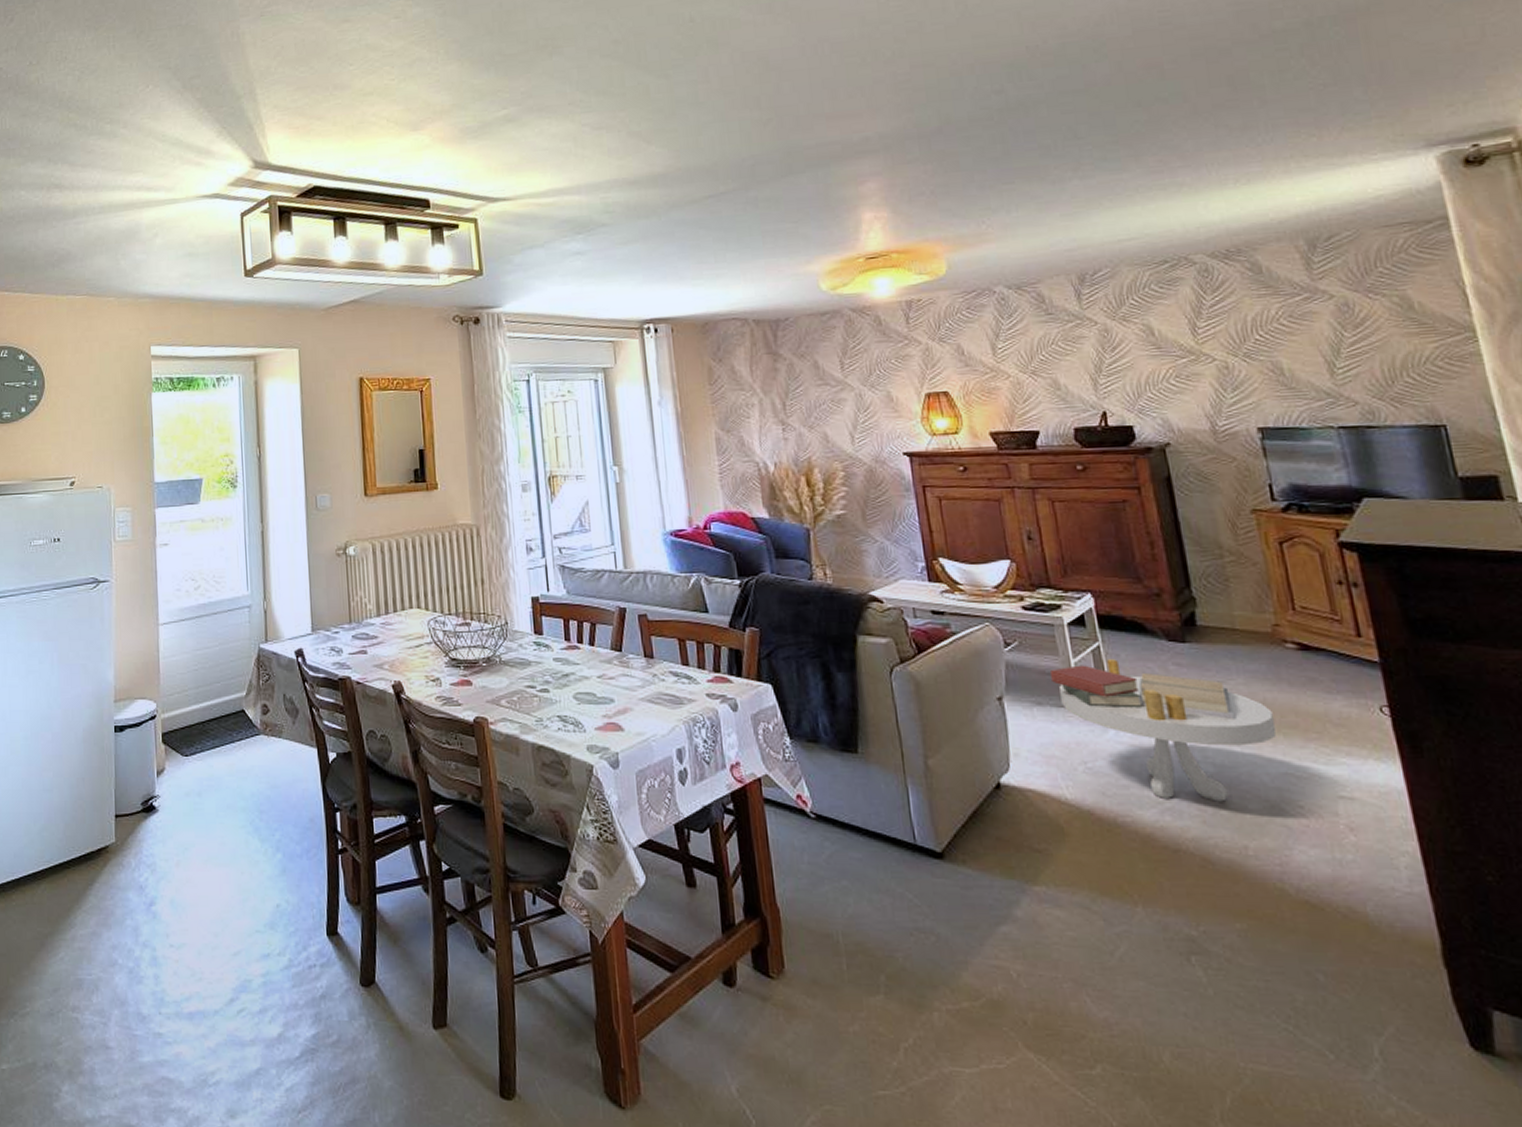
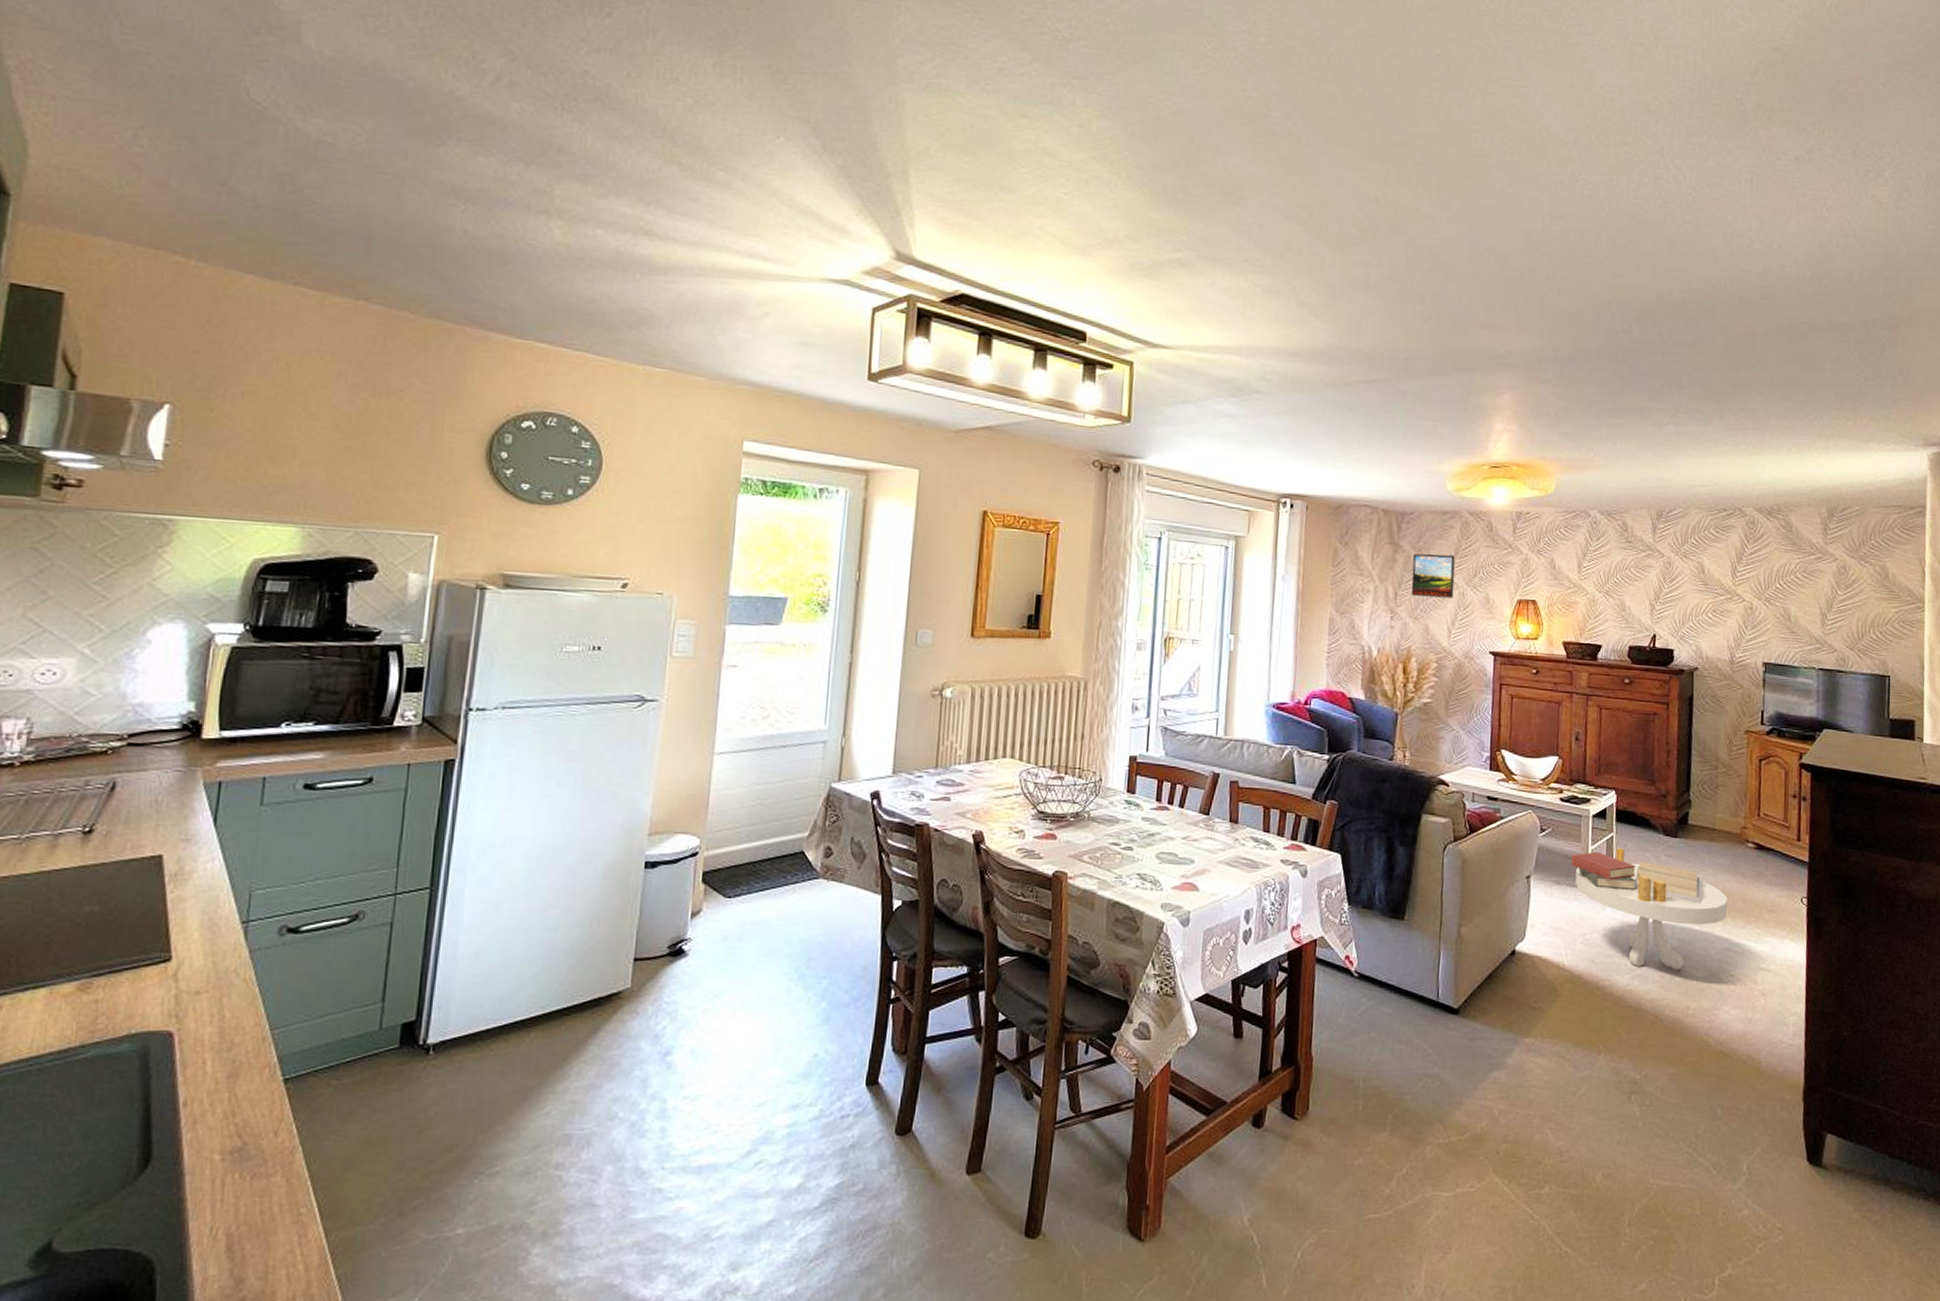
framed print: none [796,356,850,404] -> present [1411,553,1455,598]

